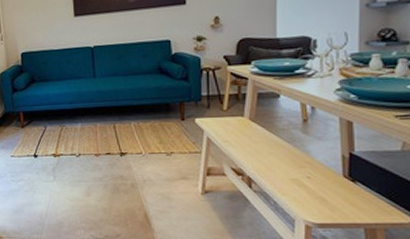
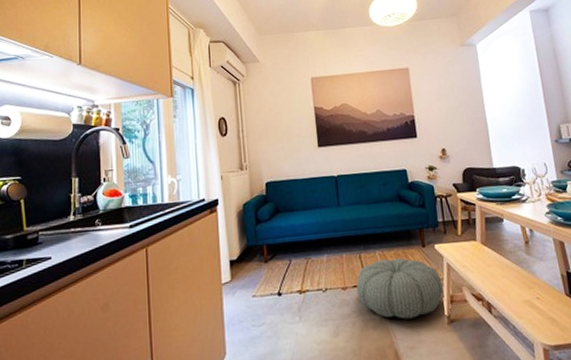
pouf: none [109,130,200,186] -> present [356,258,444,319]

